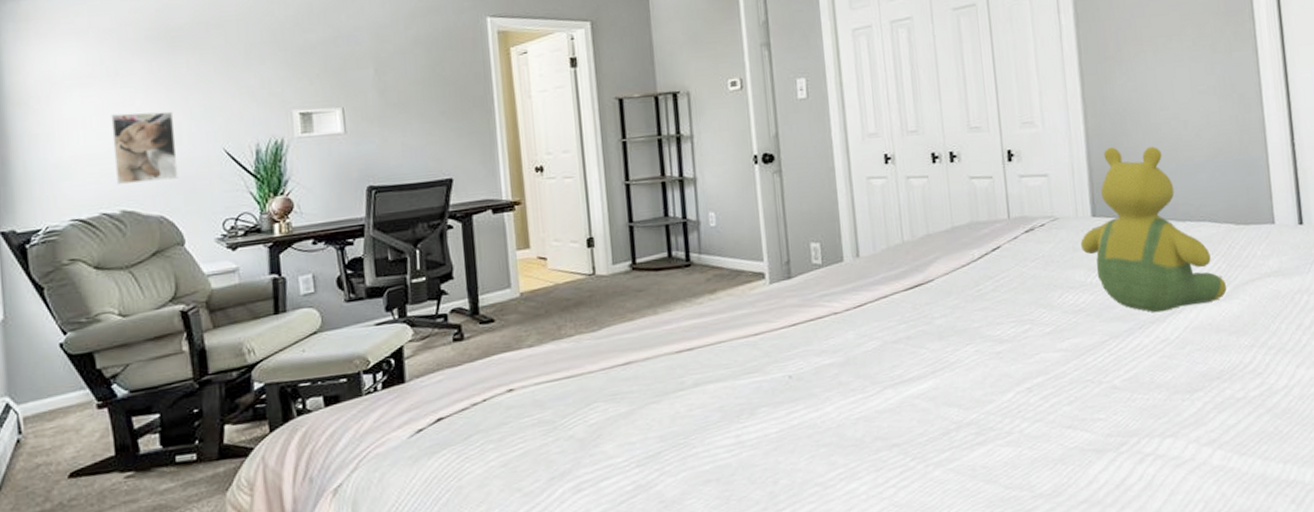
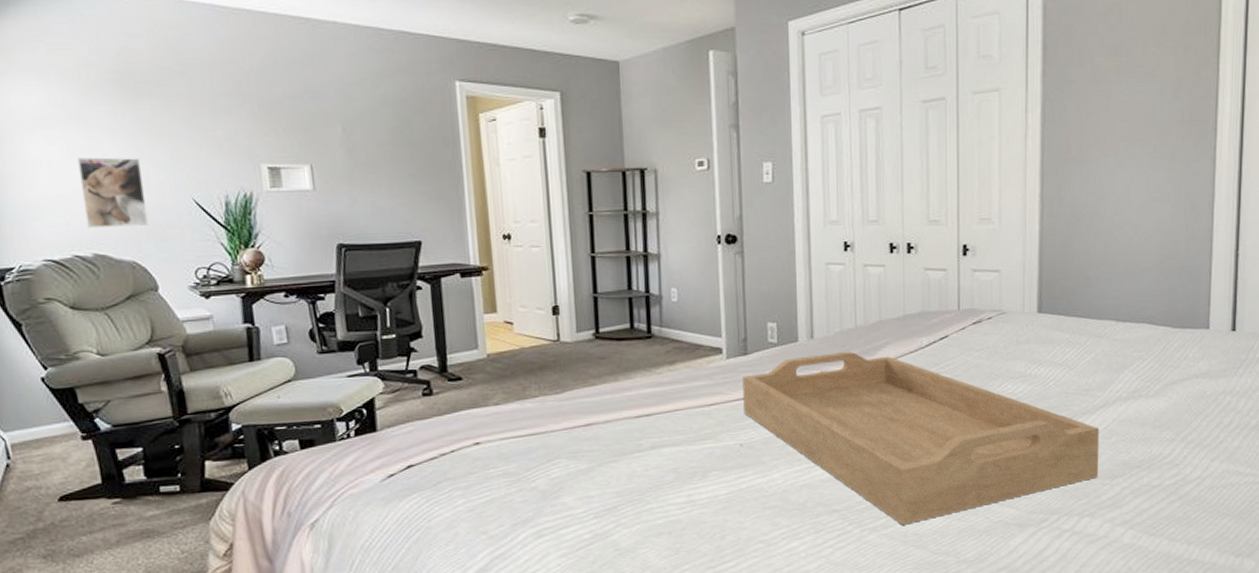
serving tray: none [787,268,1177,458] -> present [742,351,1100,525]
teddy bear: present [1081,146,1227,313] -> none [1025,247,1157,405]

